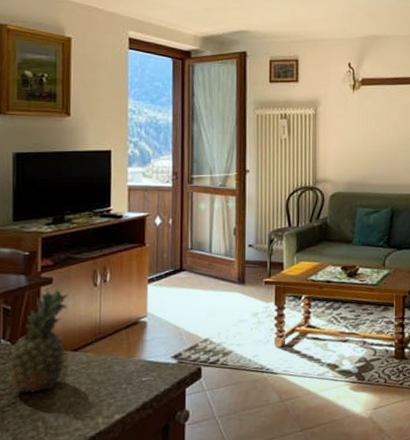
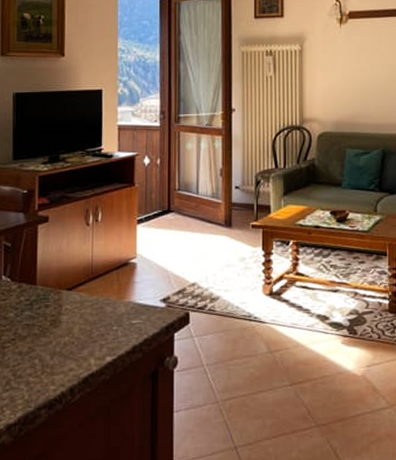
fruit: present [9,287,70,394] -> none [9,225,64,331]

